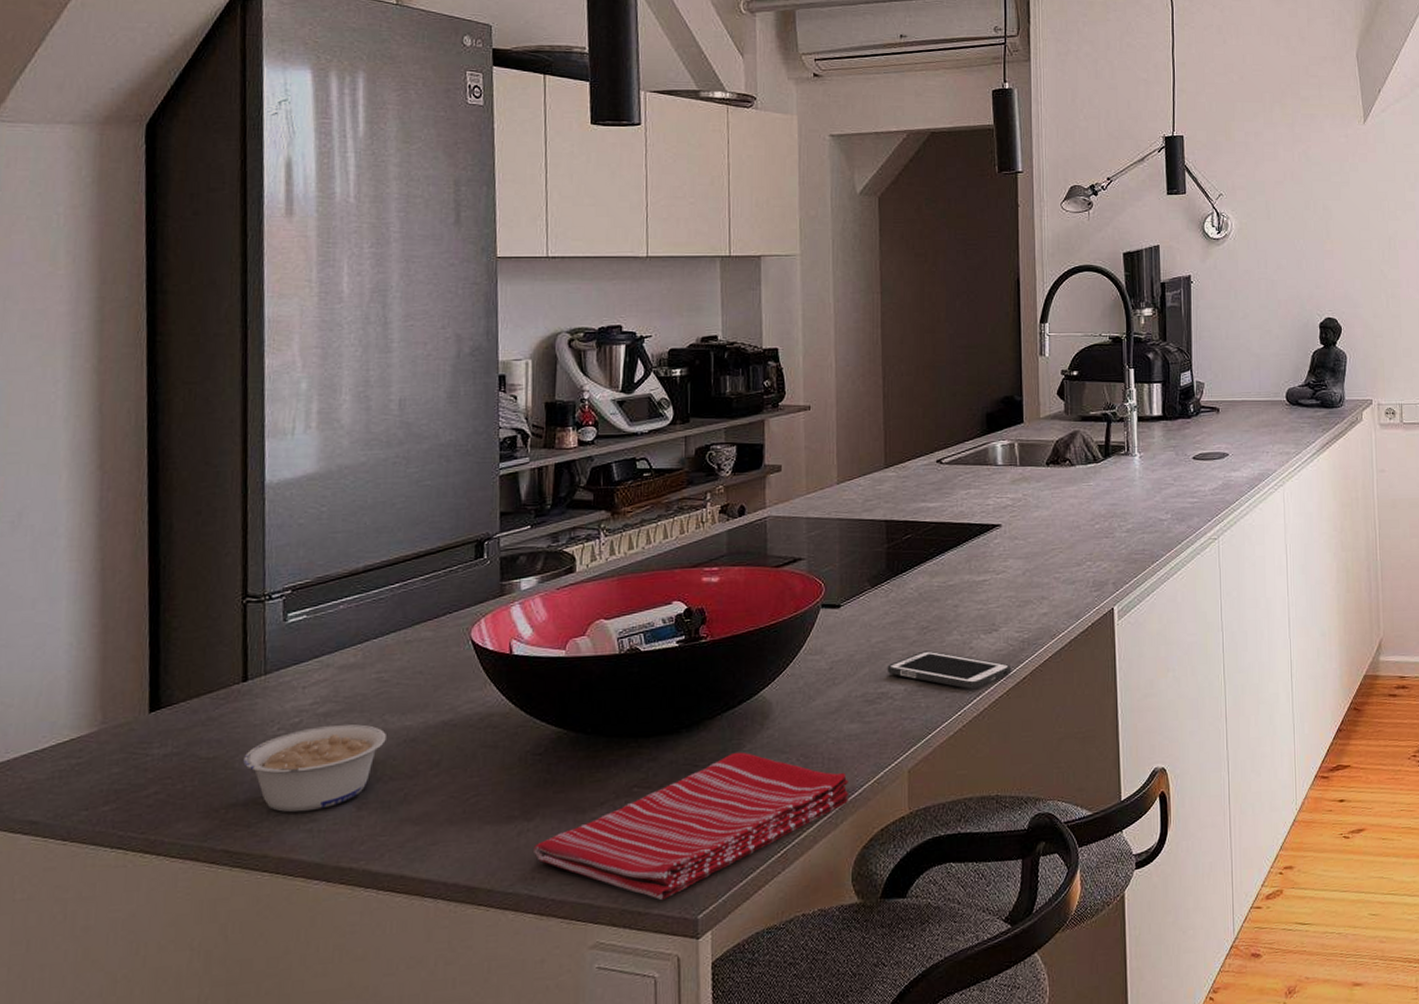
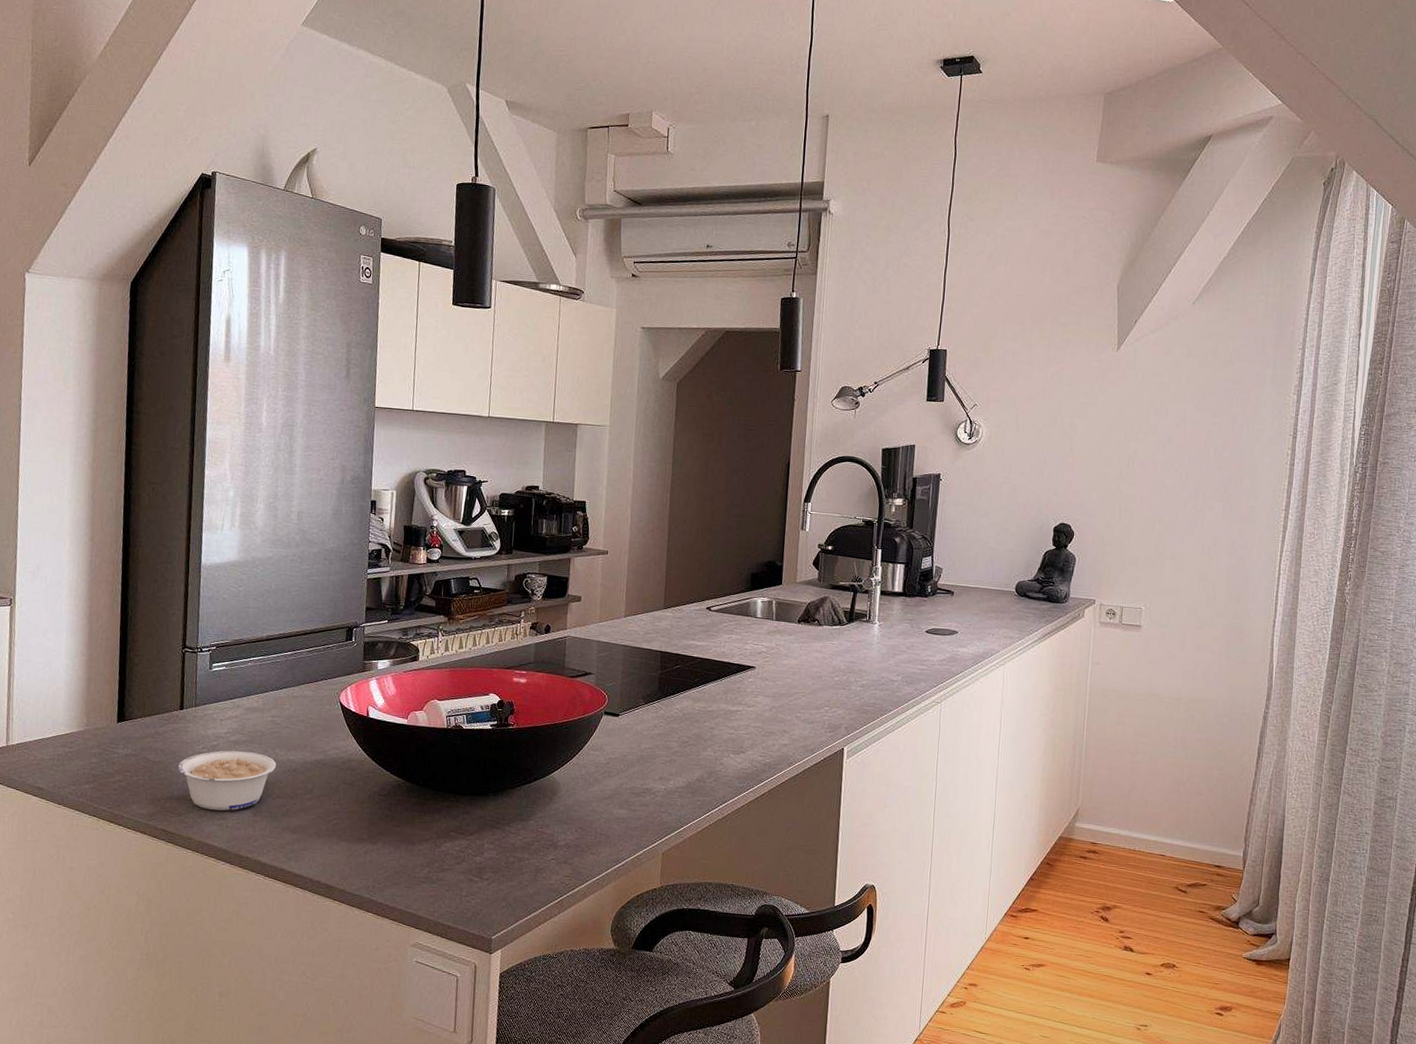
dish towel: present [534,752,848,901] -> none [375,817,614,920]
cell phone: present [887,650,1012,690] -> none [652,760,753,798]

